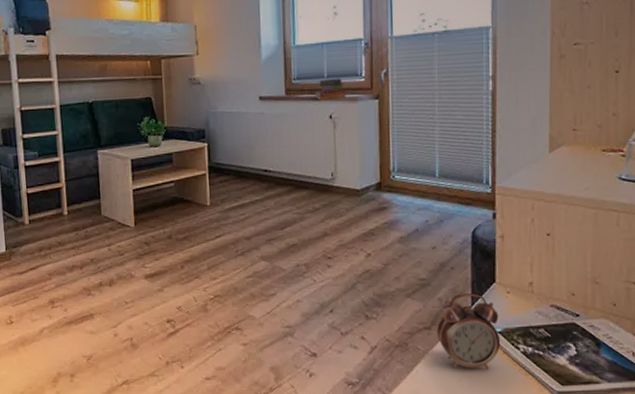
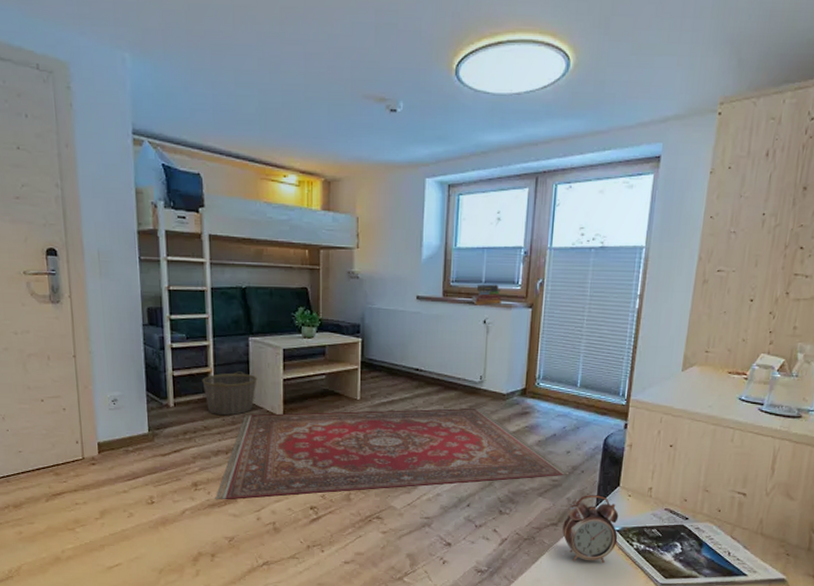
basket: none [54,185,108,231] -> present [202,371,257,416]
area rug: none [72,207,438,317] -> present [215,408,570,500]

